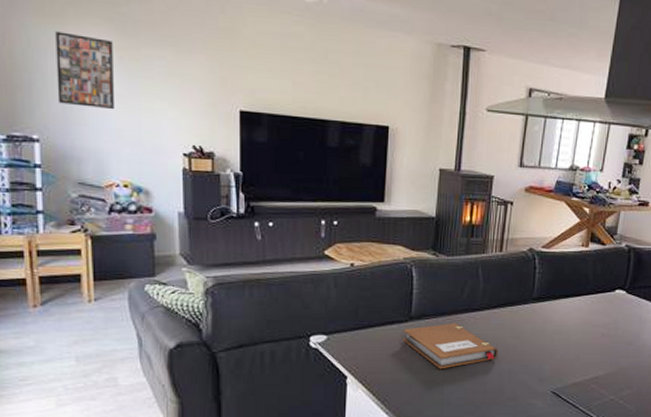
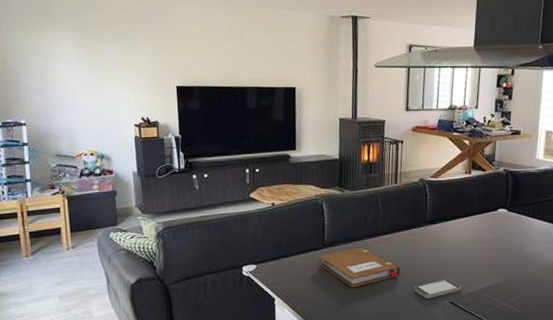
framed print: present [55,31,114,110] -> none [35,38,81,95]
smartphone: none [512,366,567,387] -> present [414,279,462,299]

